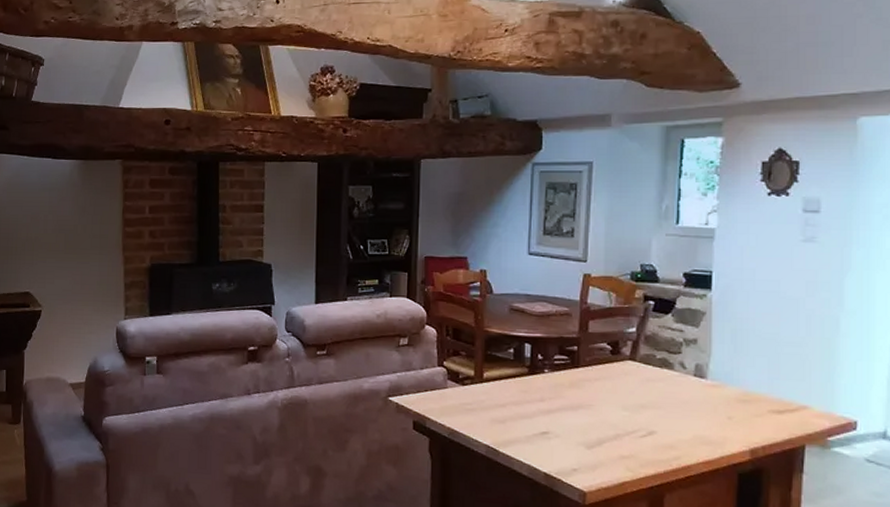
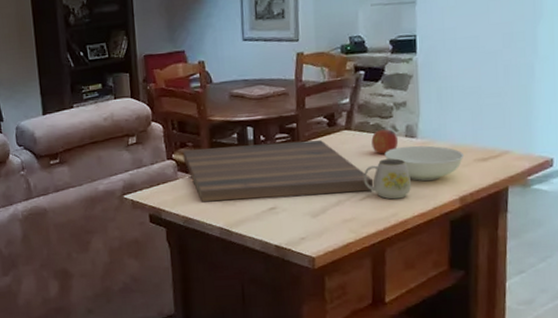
cutting board: none [454,358,656,429] -> present [182,140,374,202]
mug: none [646,397,698,442] -> present [364,158,412,200]
fruit: none [657,365,687,392] -> present [371,129,399,154]
bowl: none [670,386,758,427] -> present [384,145,465,182]

